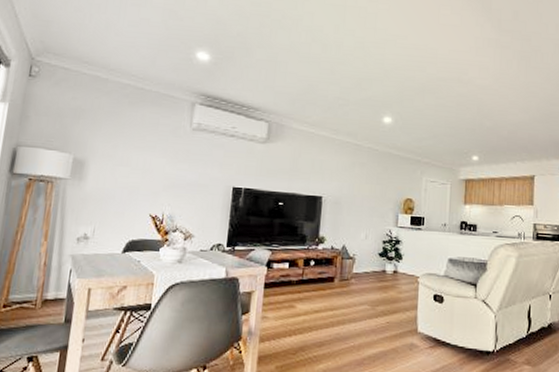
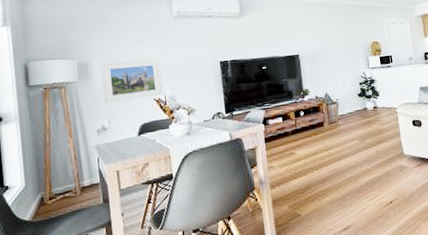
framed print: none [93,164,166,213] -> present [101,59,163,103]

